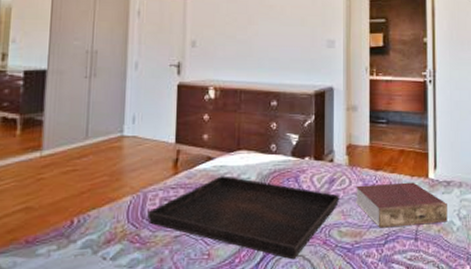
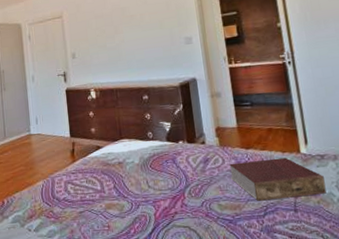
serving tray: present [147,175,340,260] -> none [56,161,216,230]

